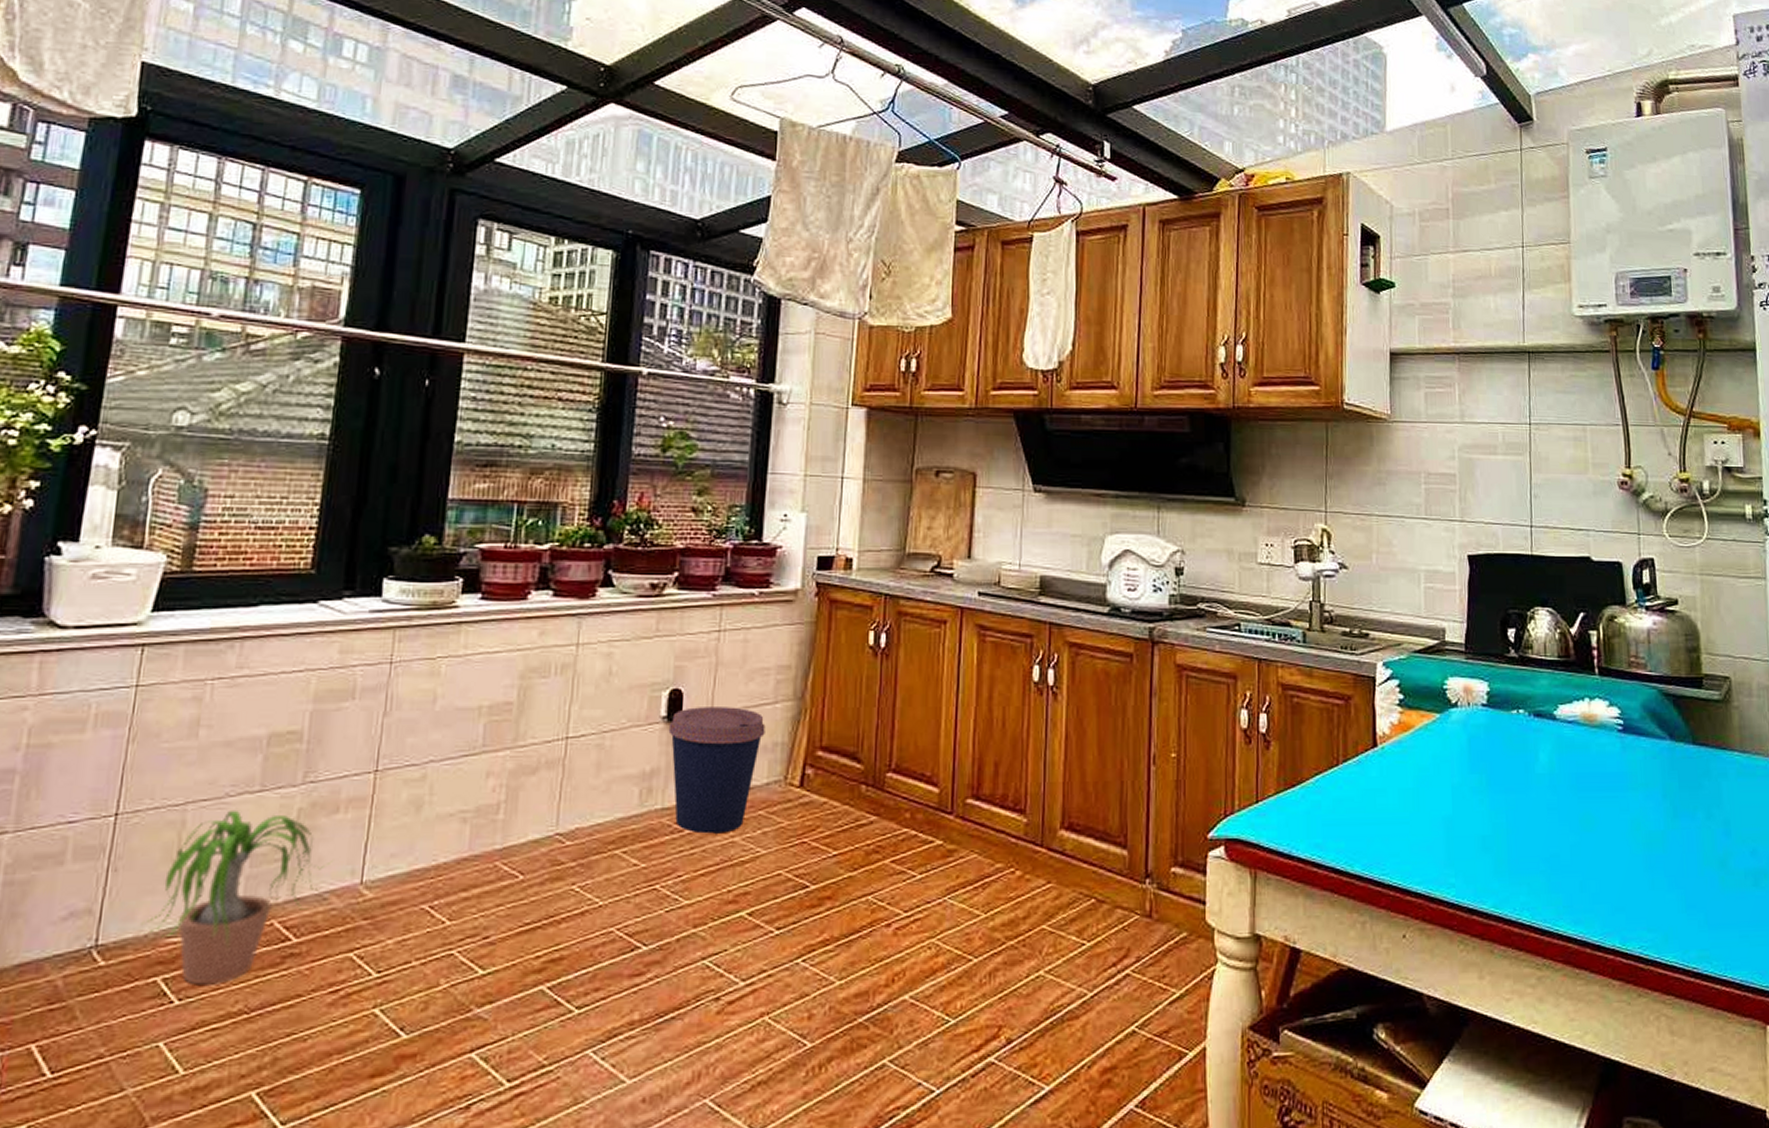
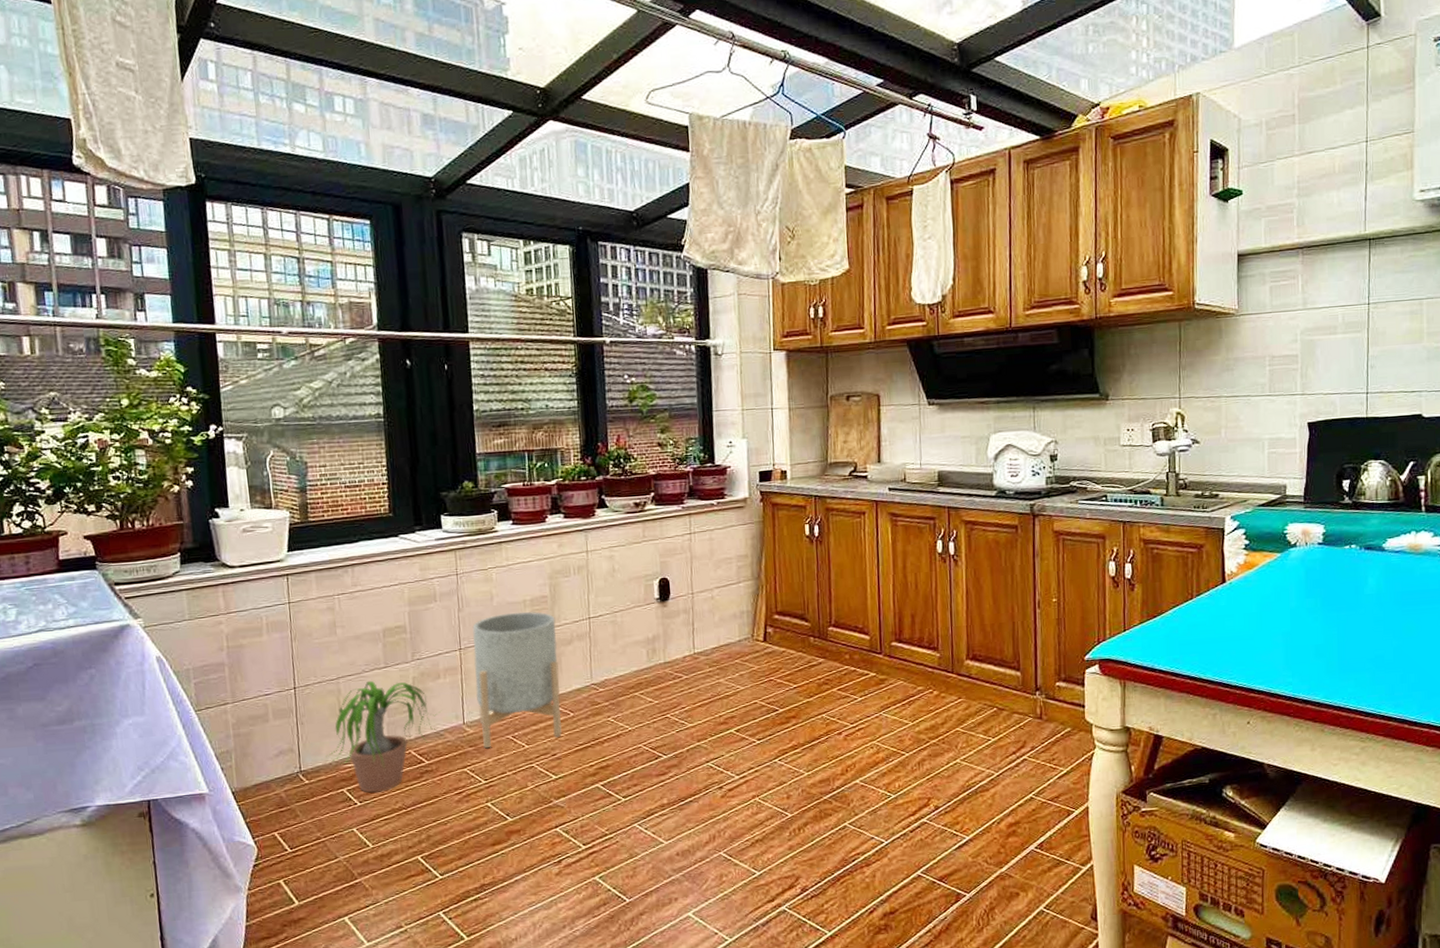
planter: none [384,722,519,923] -> present [472,612,562,749]
coffee cup: present [668,707,766,834] -> none [662,588,734,678]

